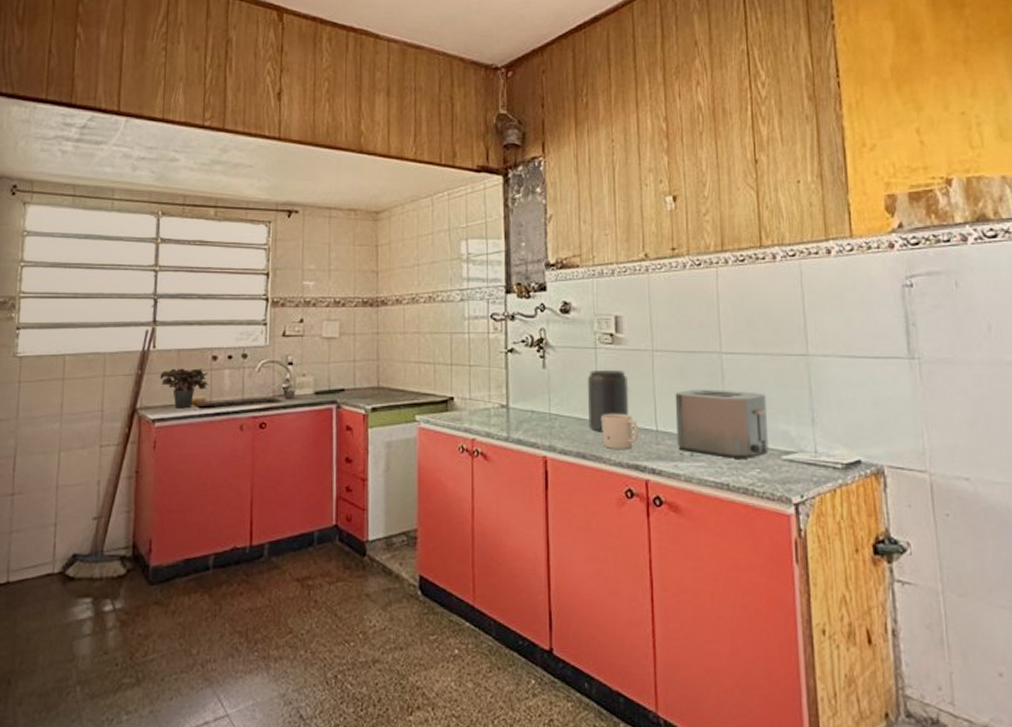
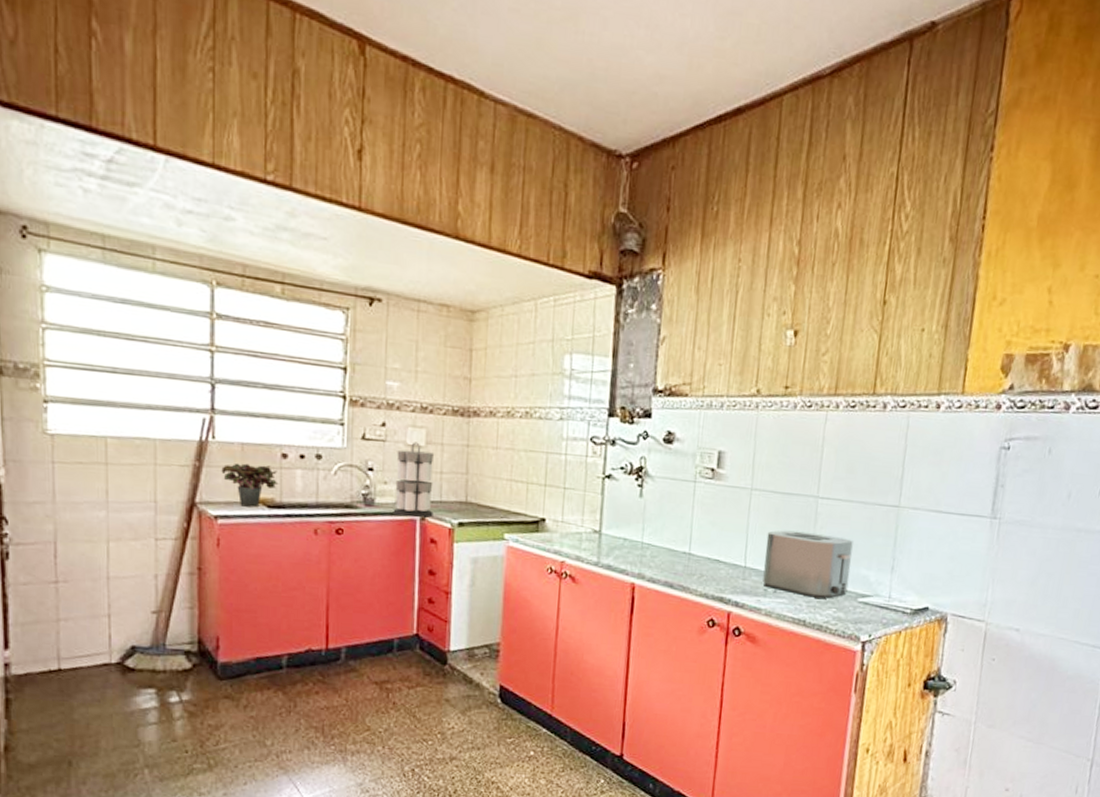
spice rack: none [311,334,348,407] -> present [393,442,435,518]
soda can: present [587,370,628,432] -> none [679,504,723,564]
mug: present [602,413,639,450] -> none [691,546,728,583]

